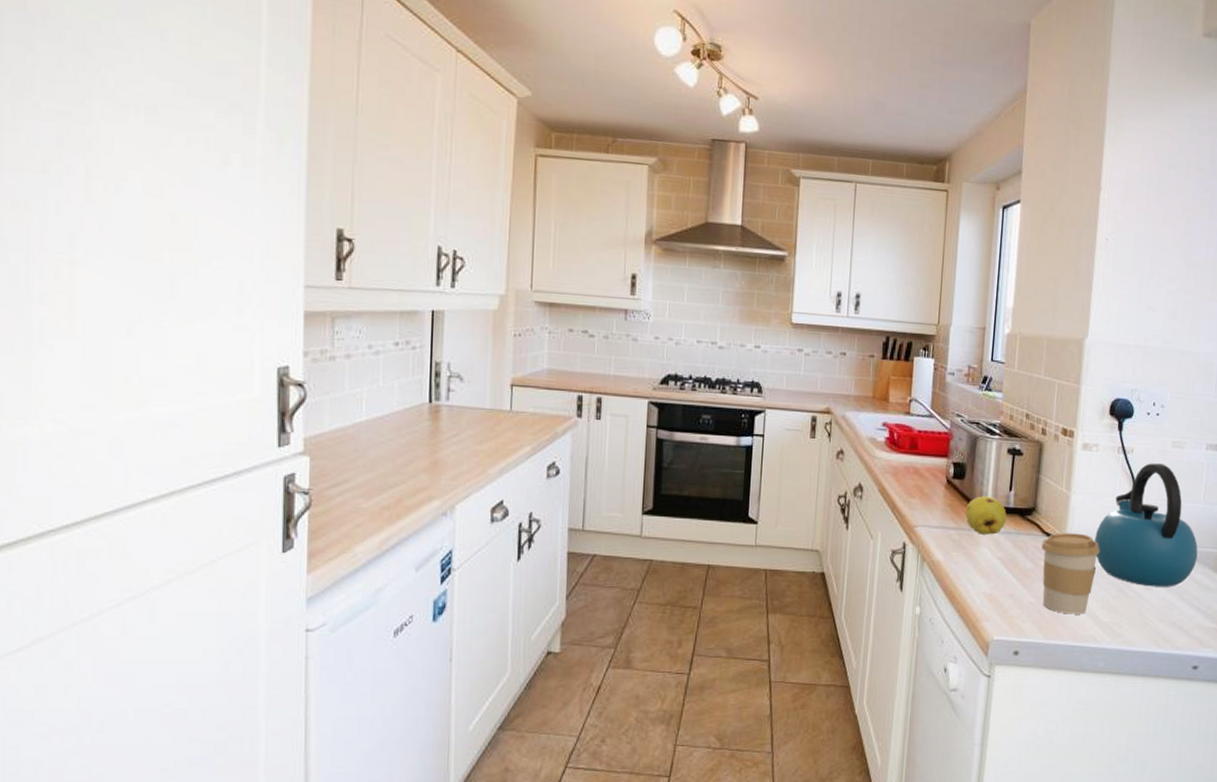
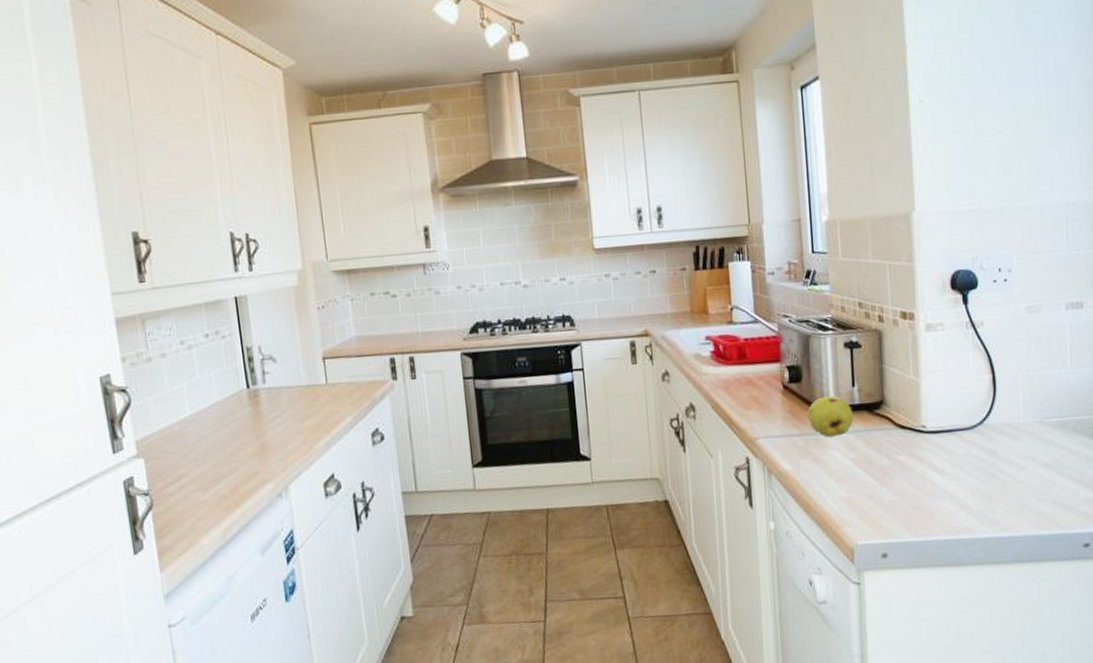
coffee cup: present [1042,533,1100,615] -> none [896,420,961,508]
kettle: present [1095,463,1198,587] -> none [953,332,1072,466]

